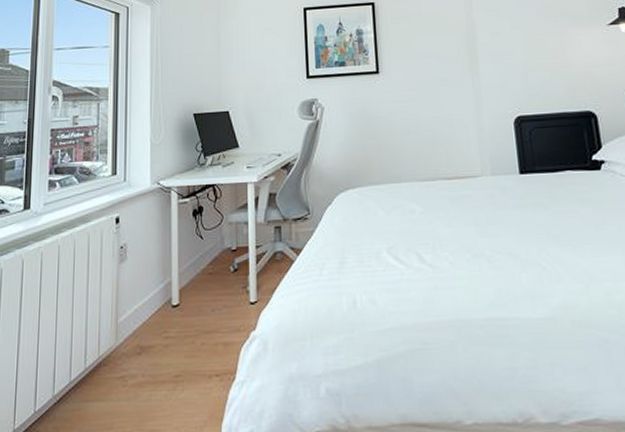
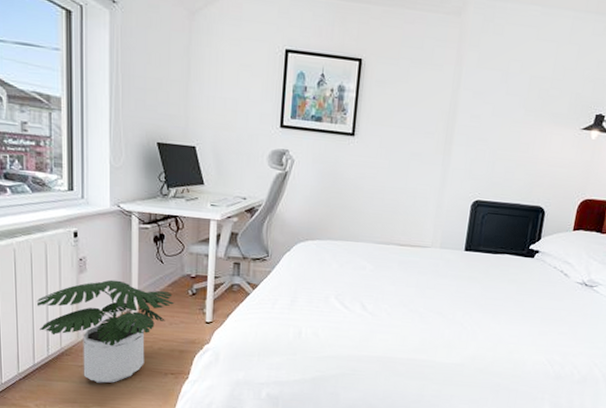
potted plant: none [76,265,216,398] -> present [36,279,175,383]

